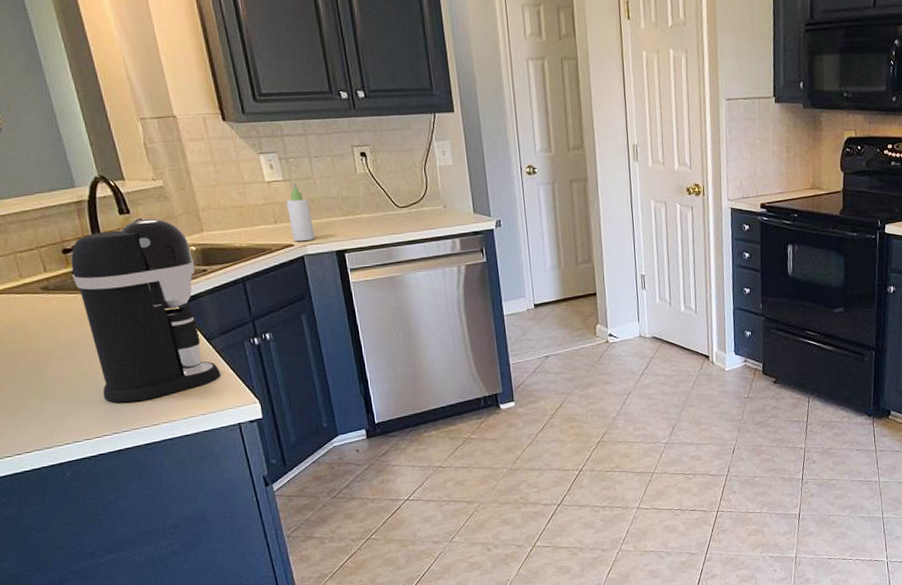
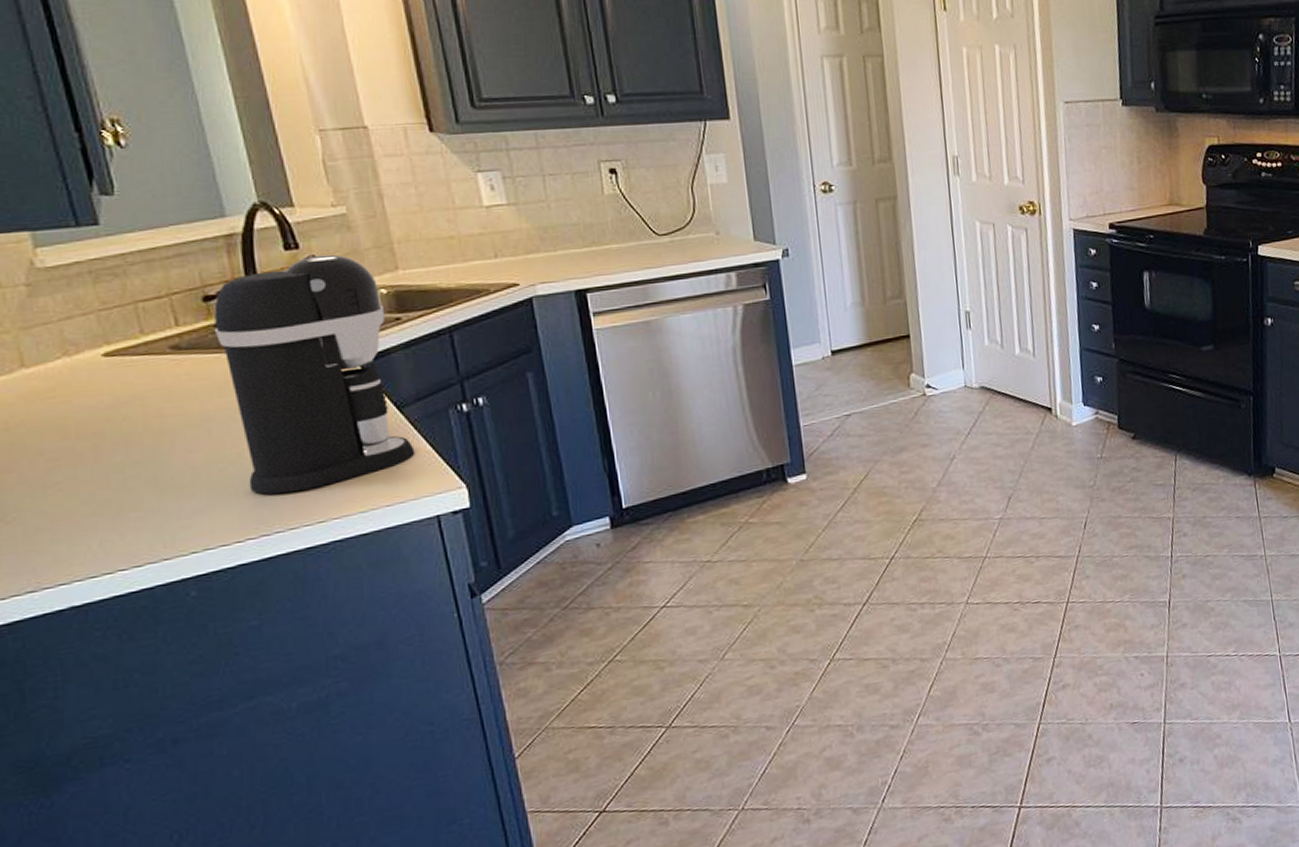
bottle: present [285,183,315,241] -> none [510,207,547,280]

